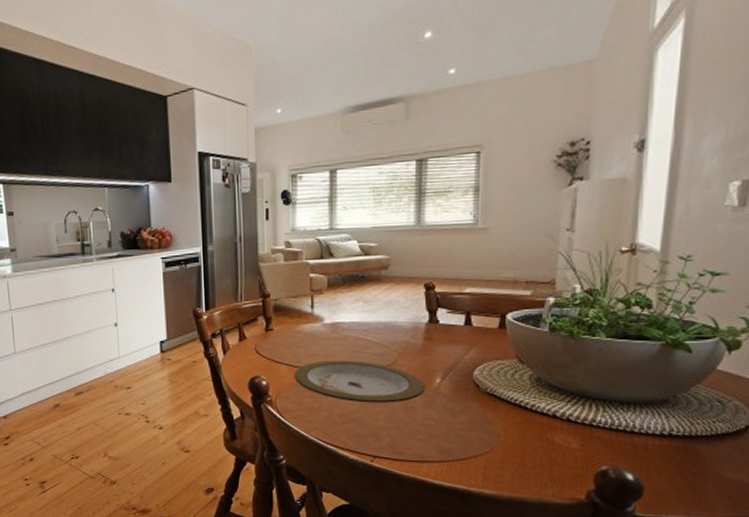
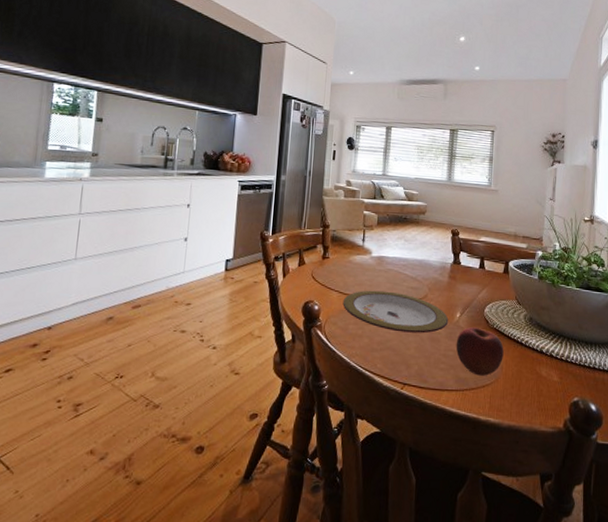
apple: none [436,393,501,445] -> present [456,327,504,376]

